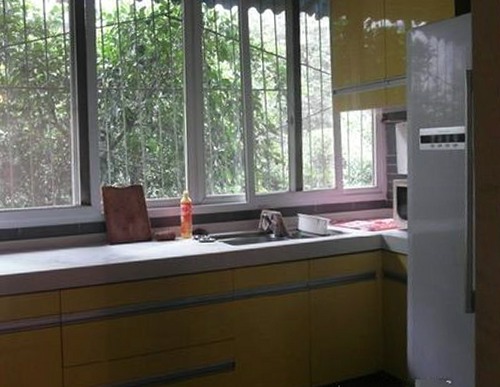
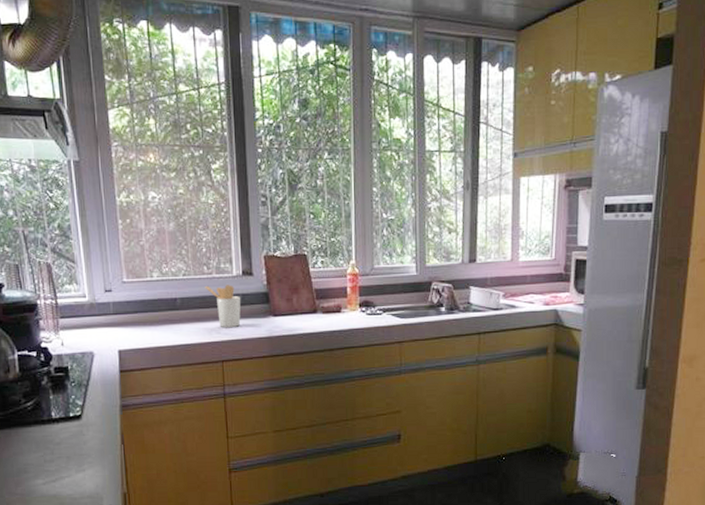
utensil holder: none [45,215,80,256] -> present [205,285,241,327]

